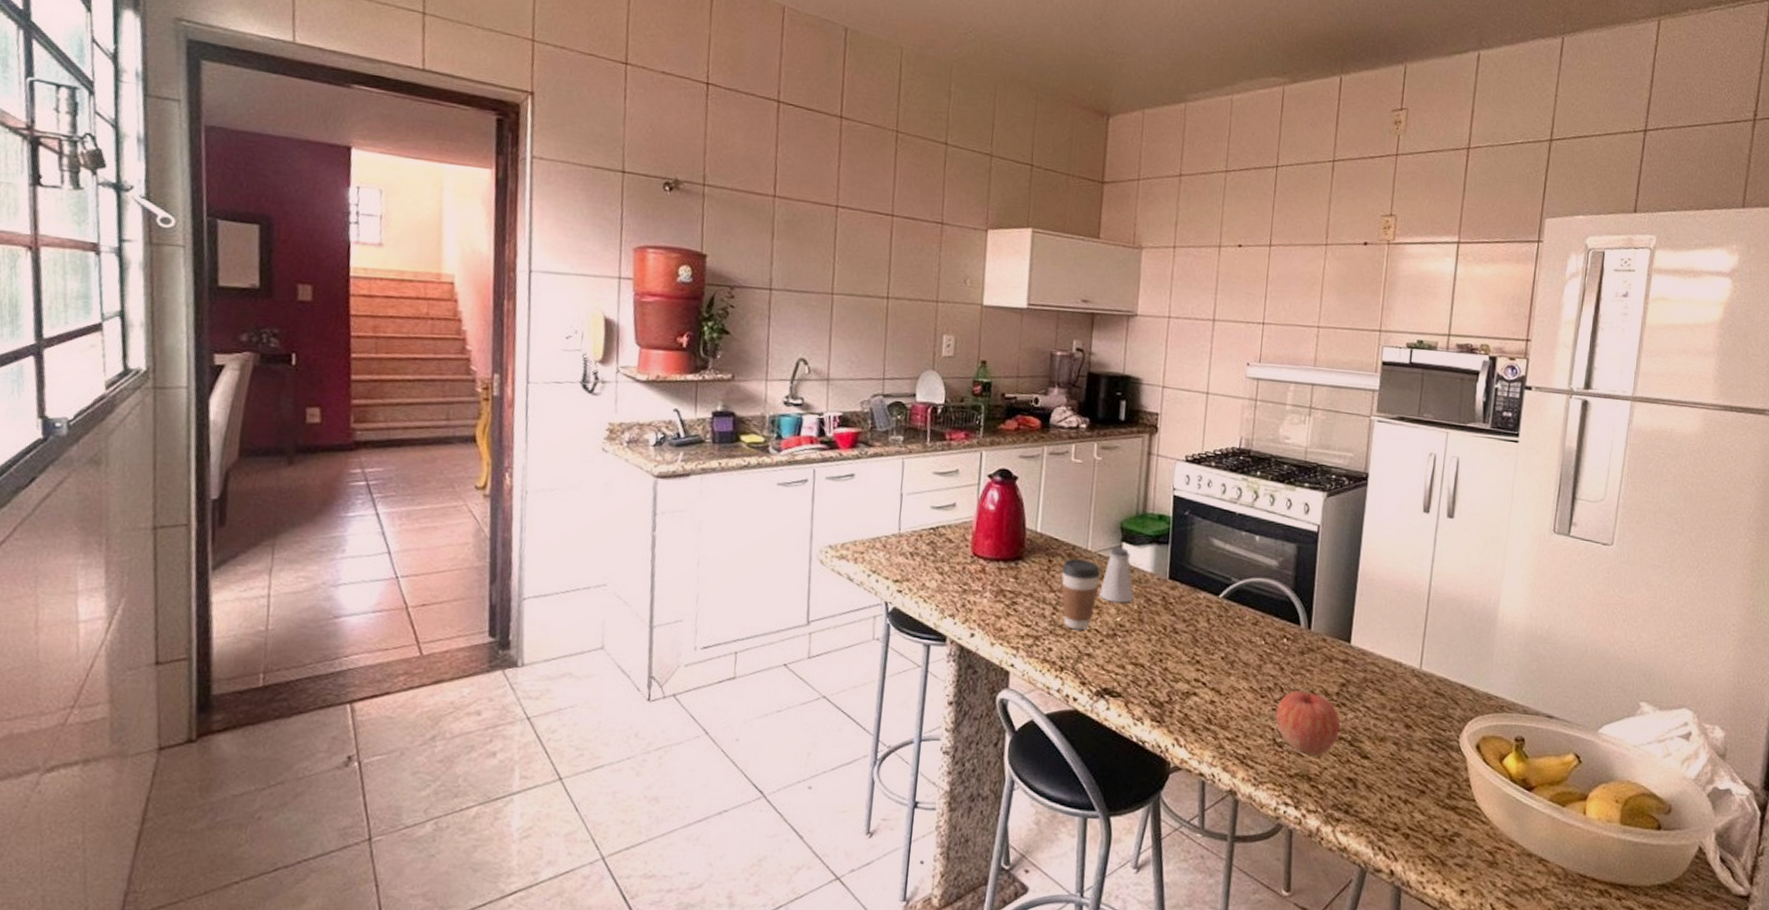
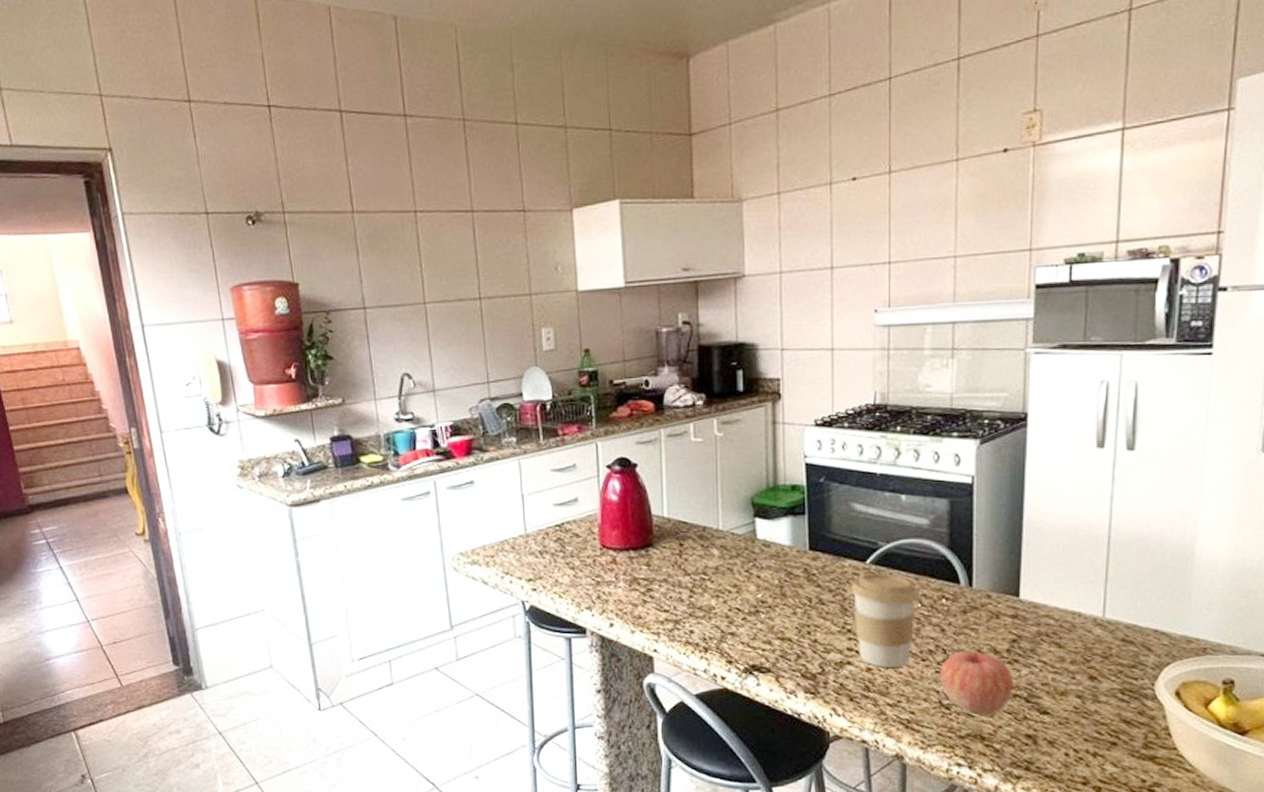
coffee cup: present [1061,558,1101,630] -> none [694,539,736,610]
saltshaker: present [1099,547,1134,603] -> none [737,524,774,580]
coffee cup: none [1203,607,1264,703] -> present [850,574,919,669]

